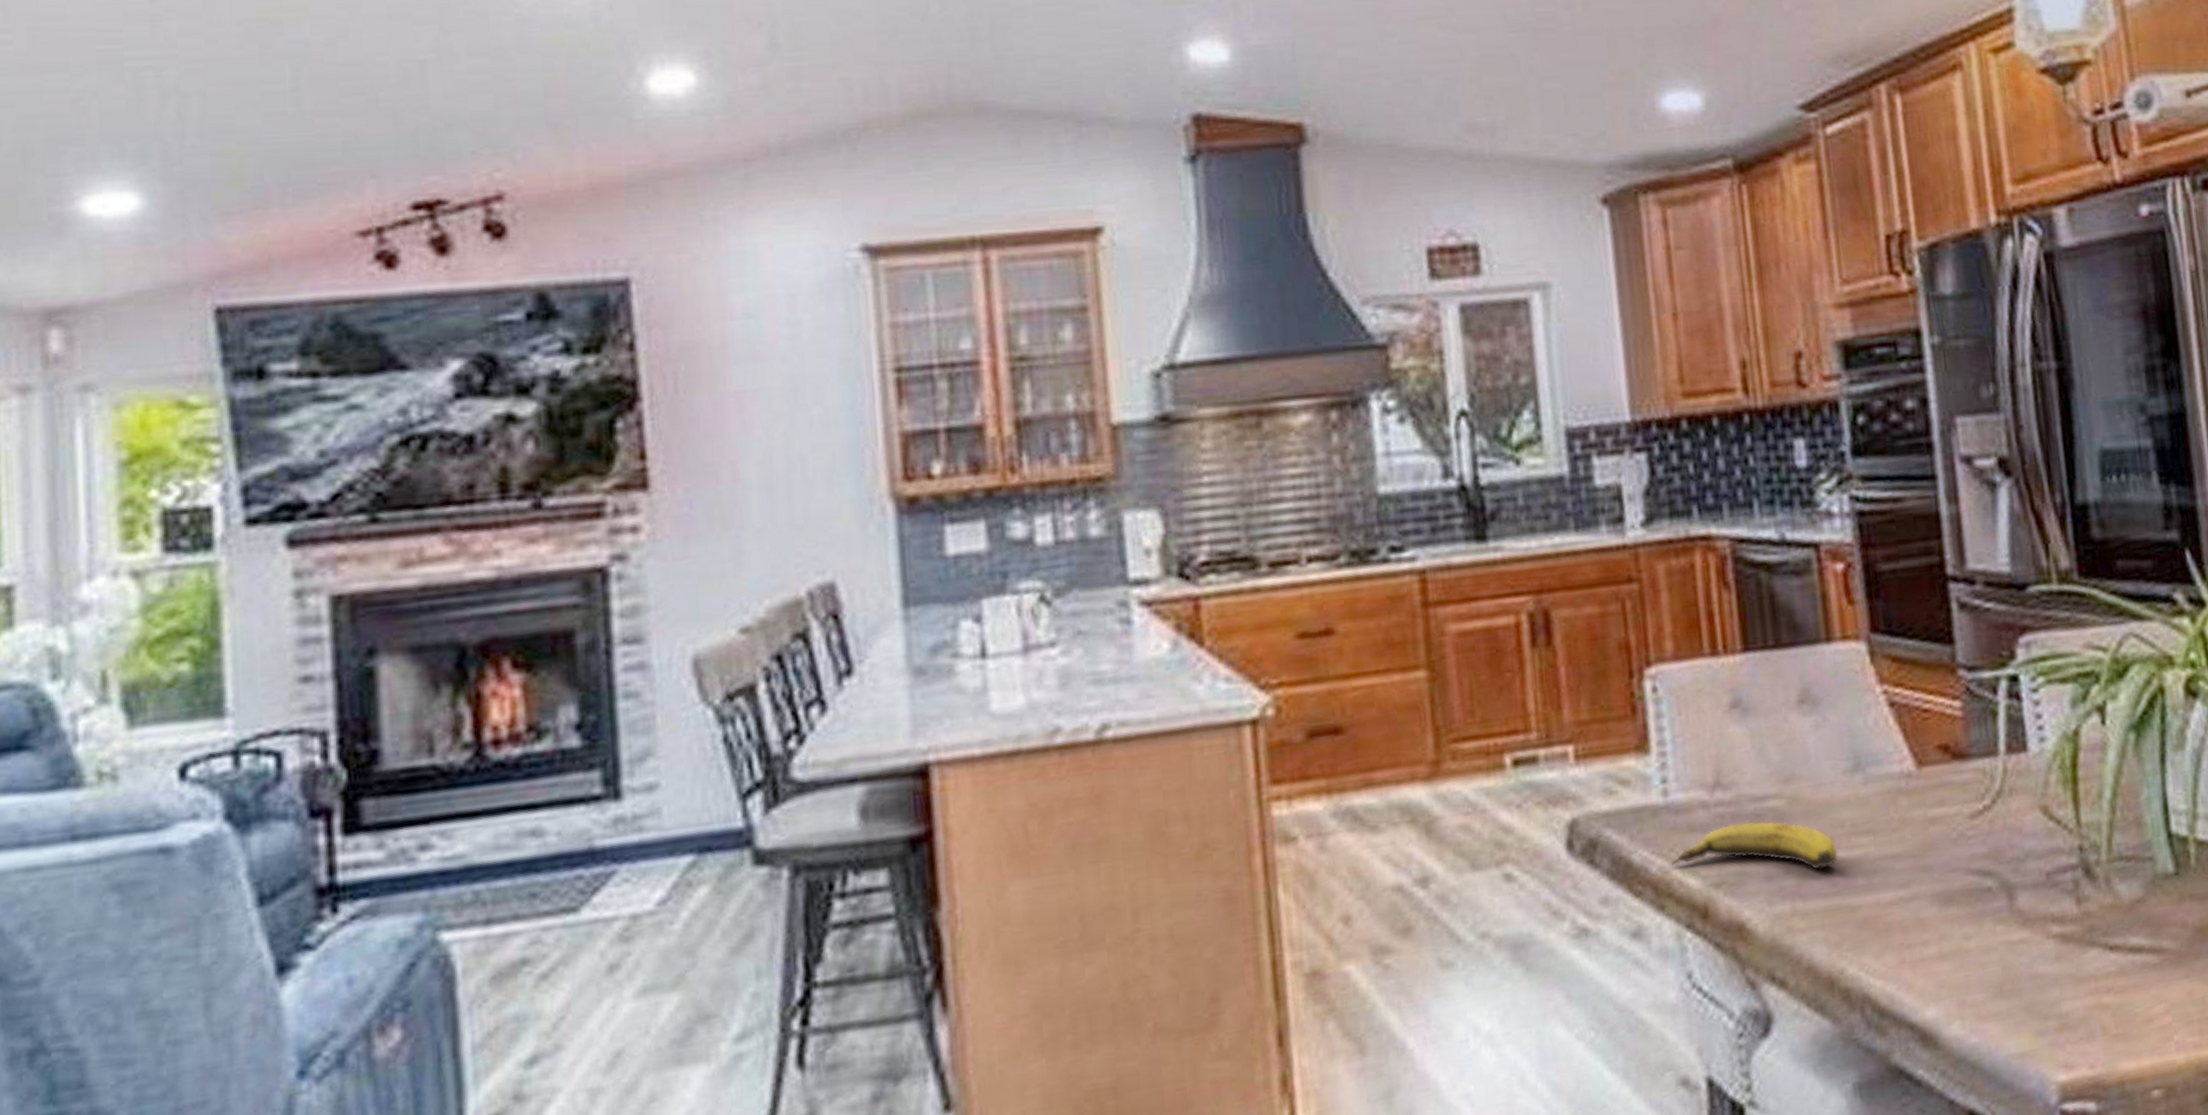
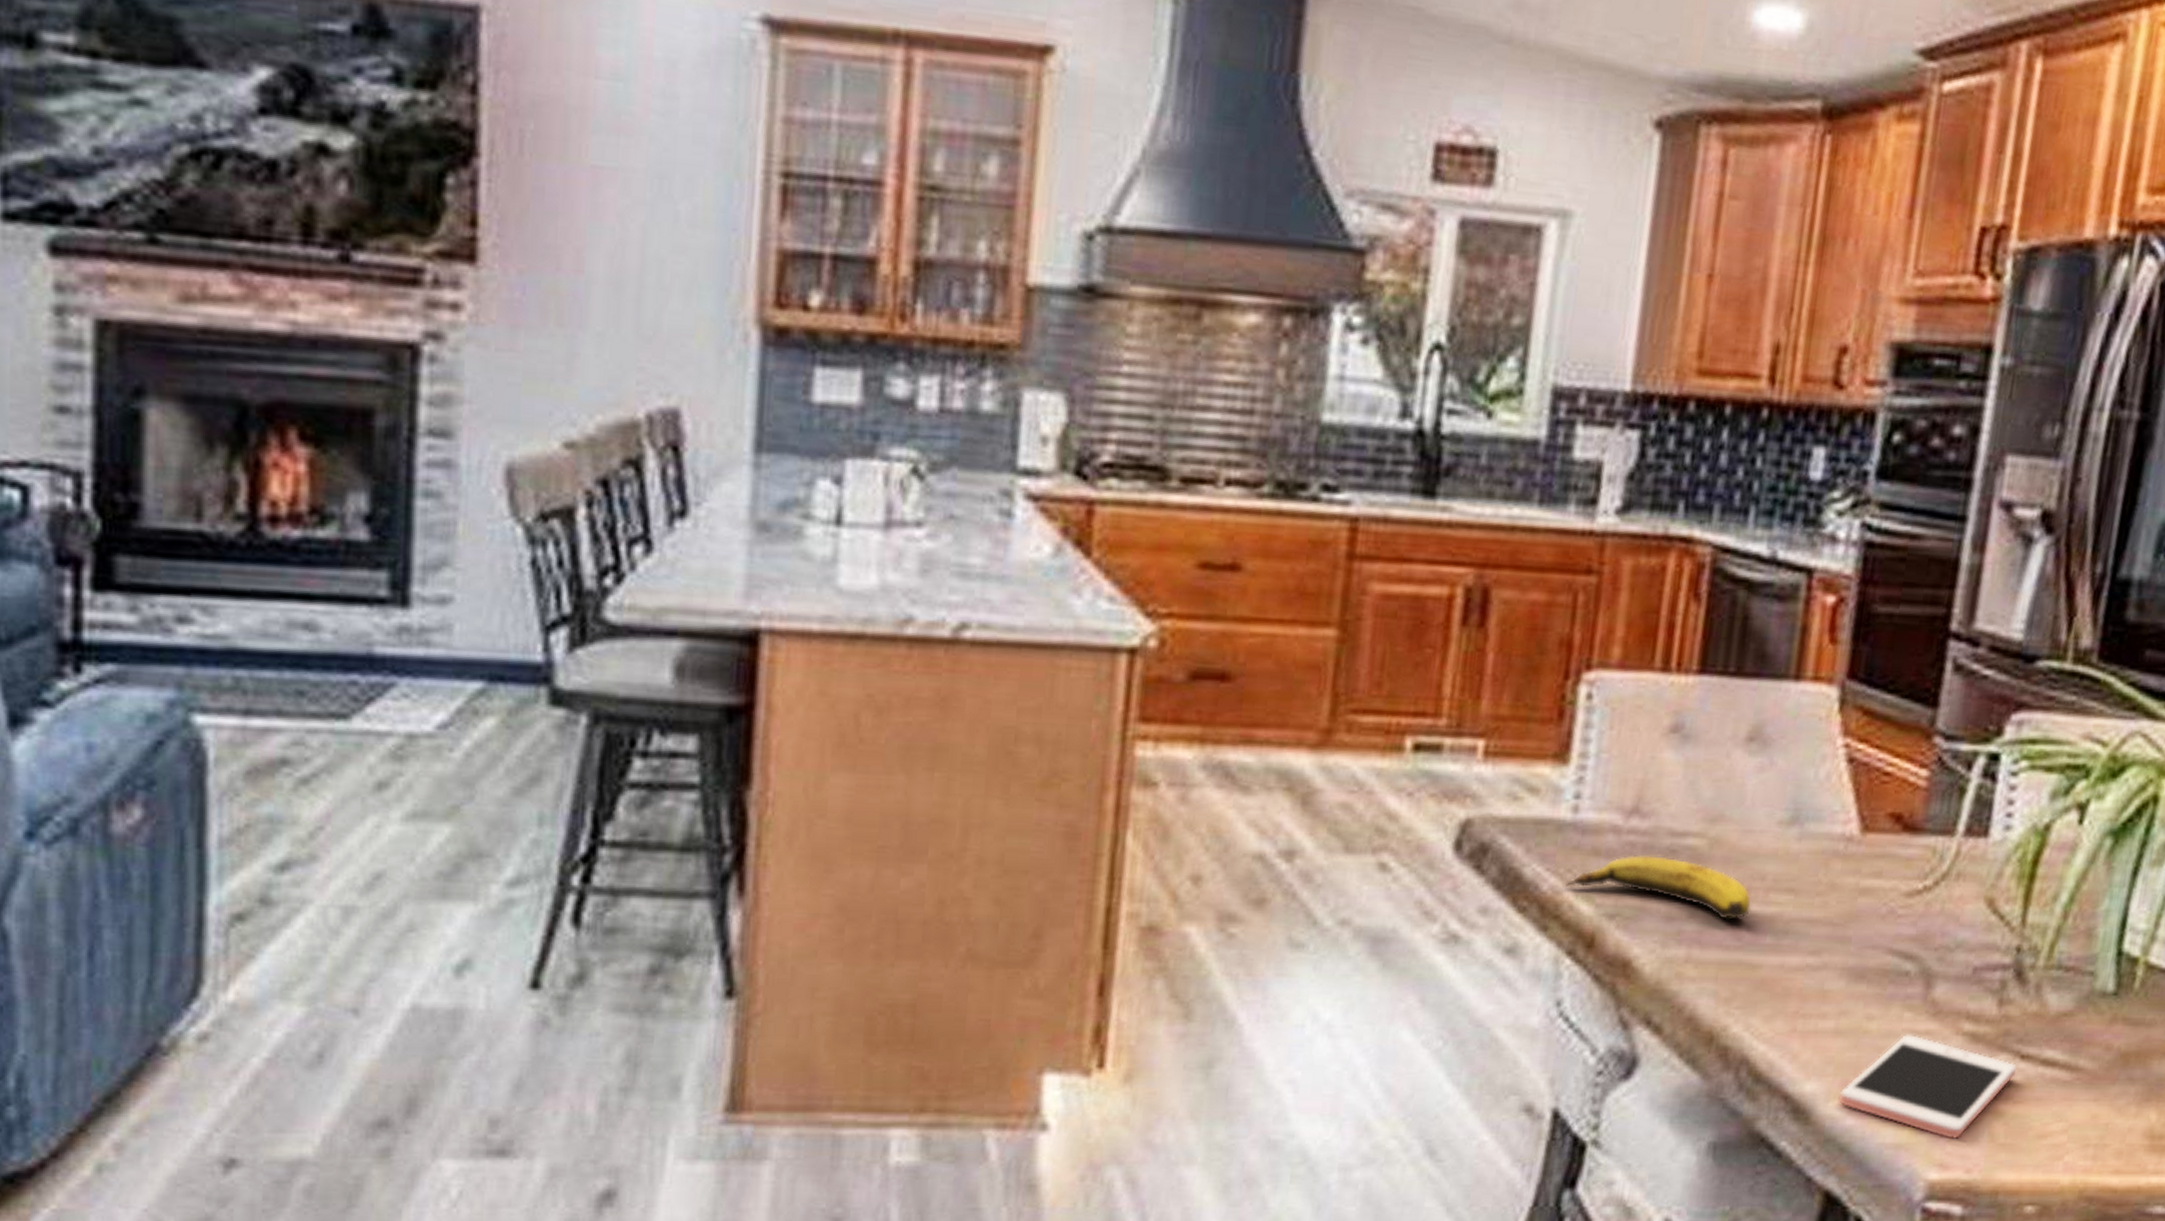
cell phone: none [1959,945,2110,1039] -> present [1839,1033,2018,1139]

